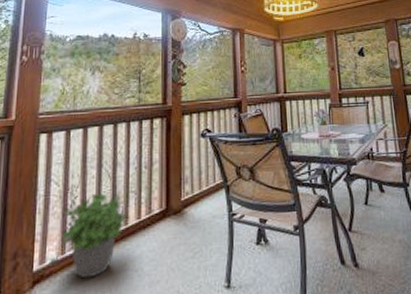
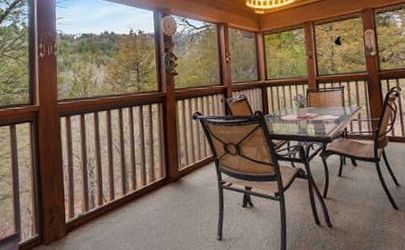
potted plant: present [60,191,127,279] -> none [84,163,135,230]

